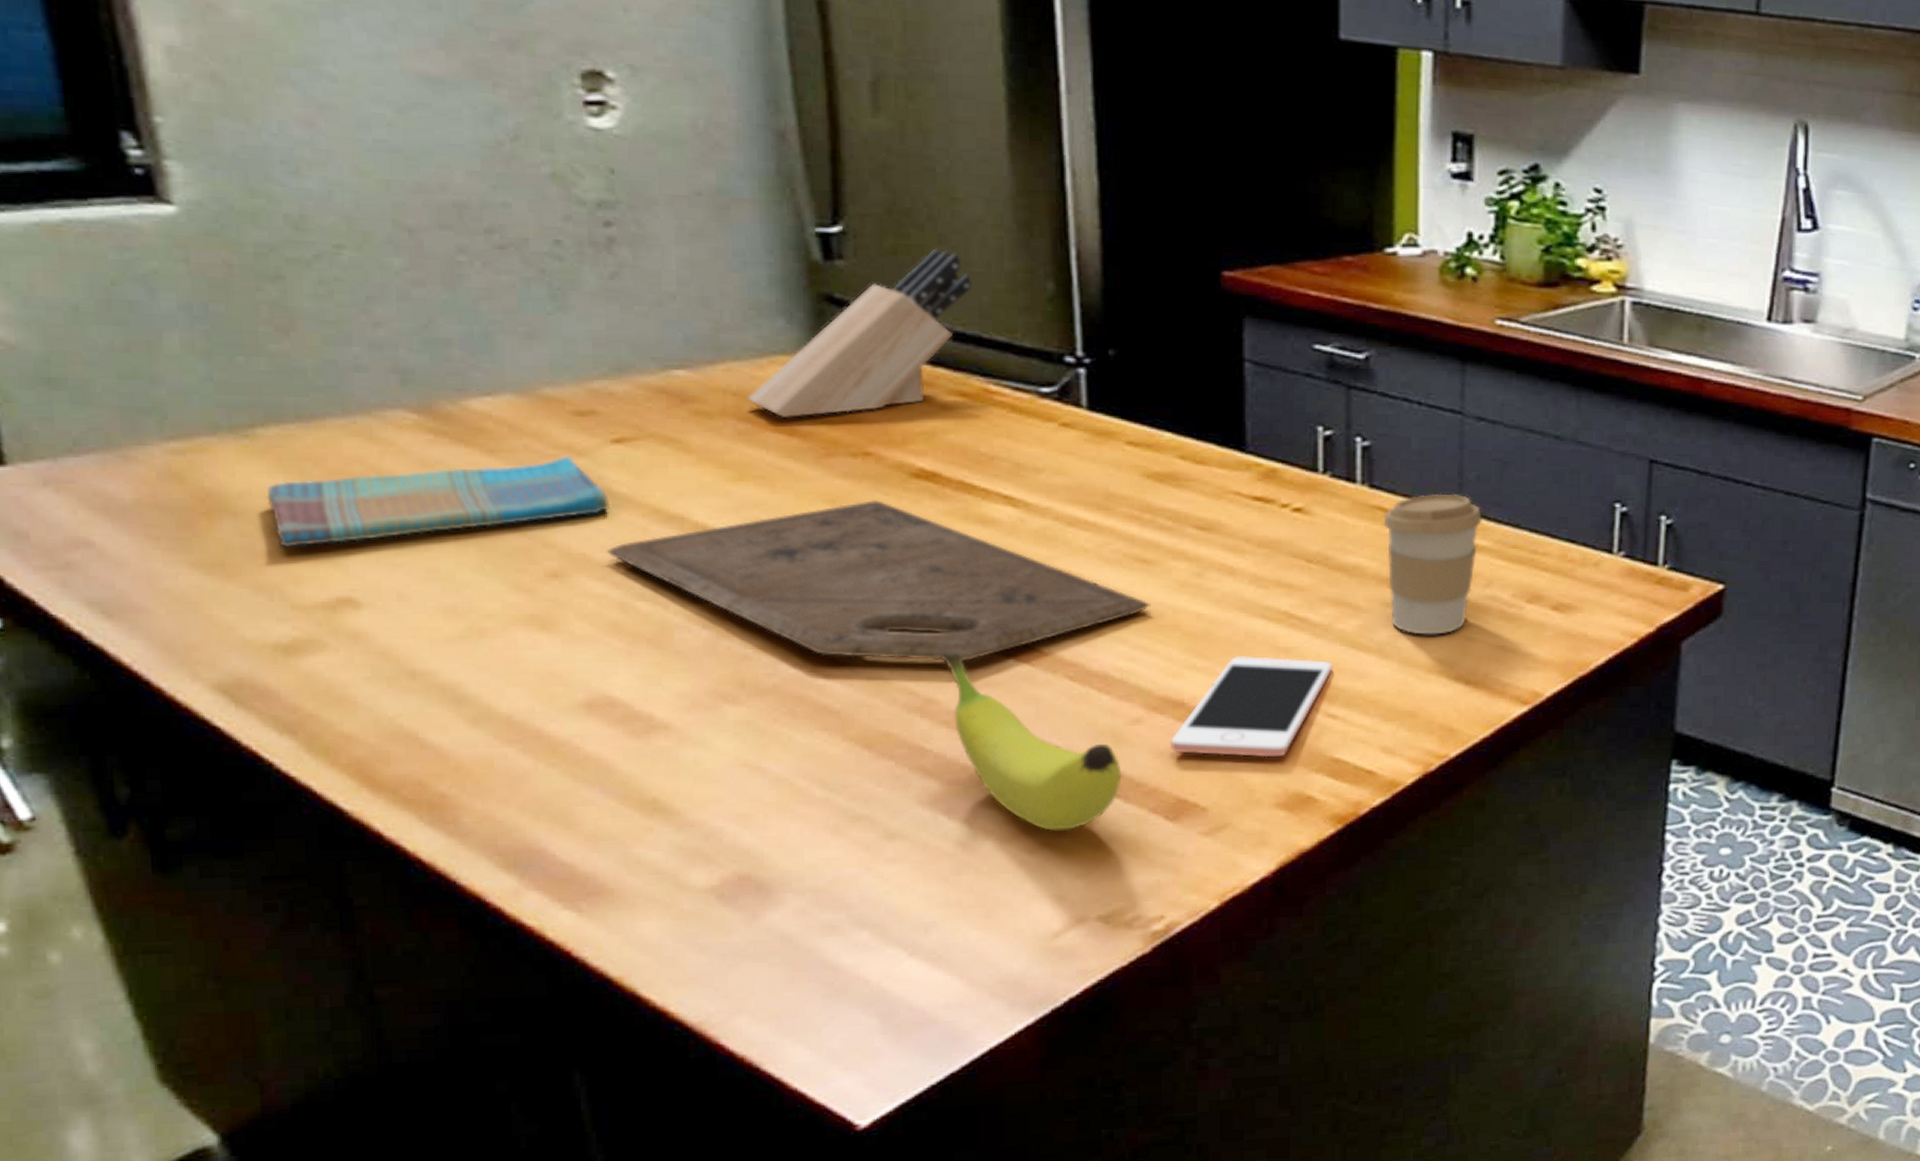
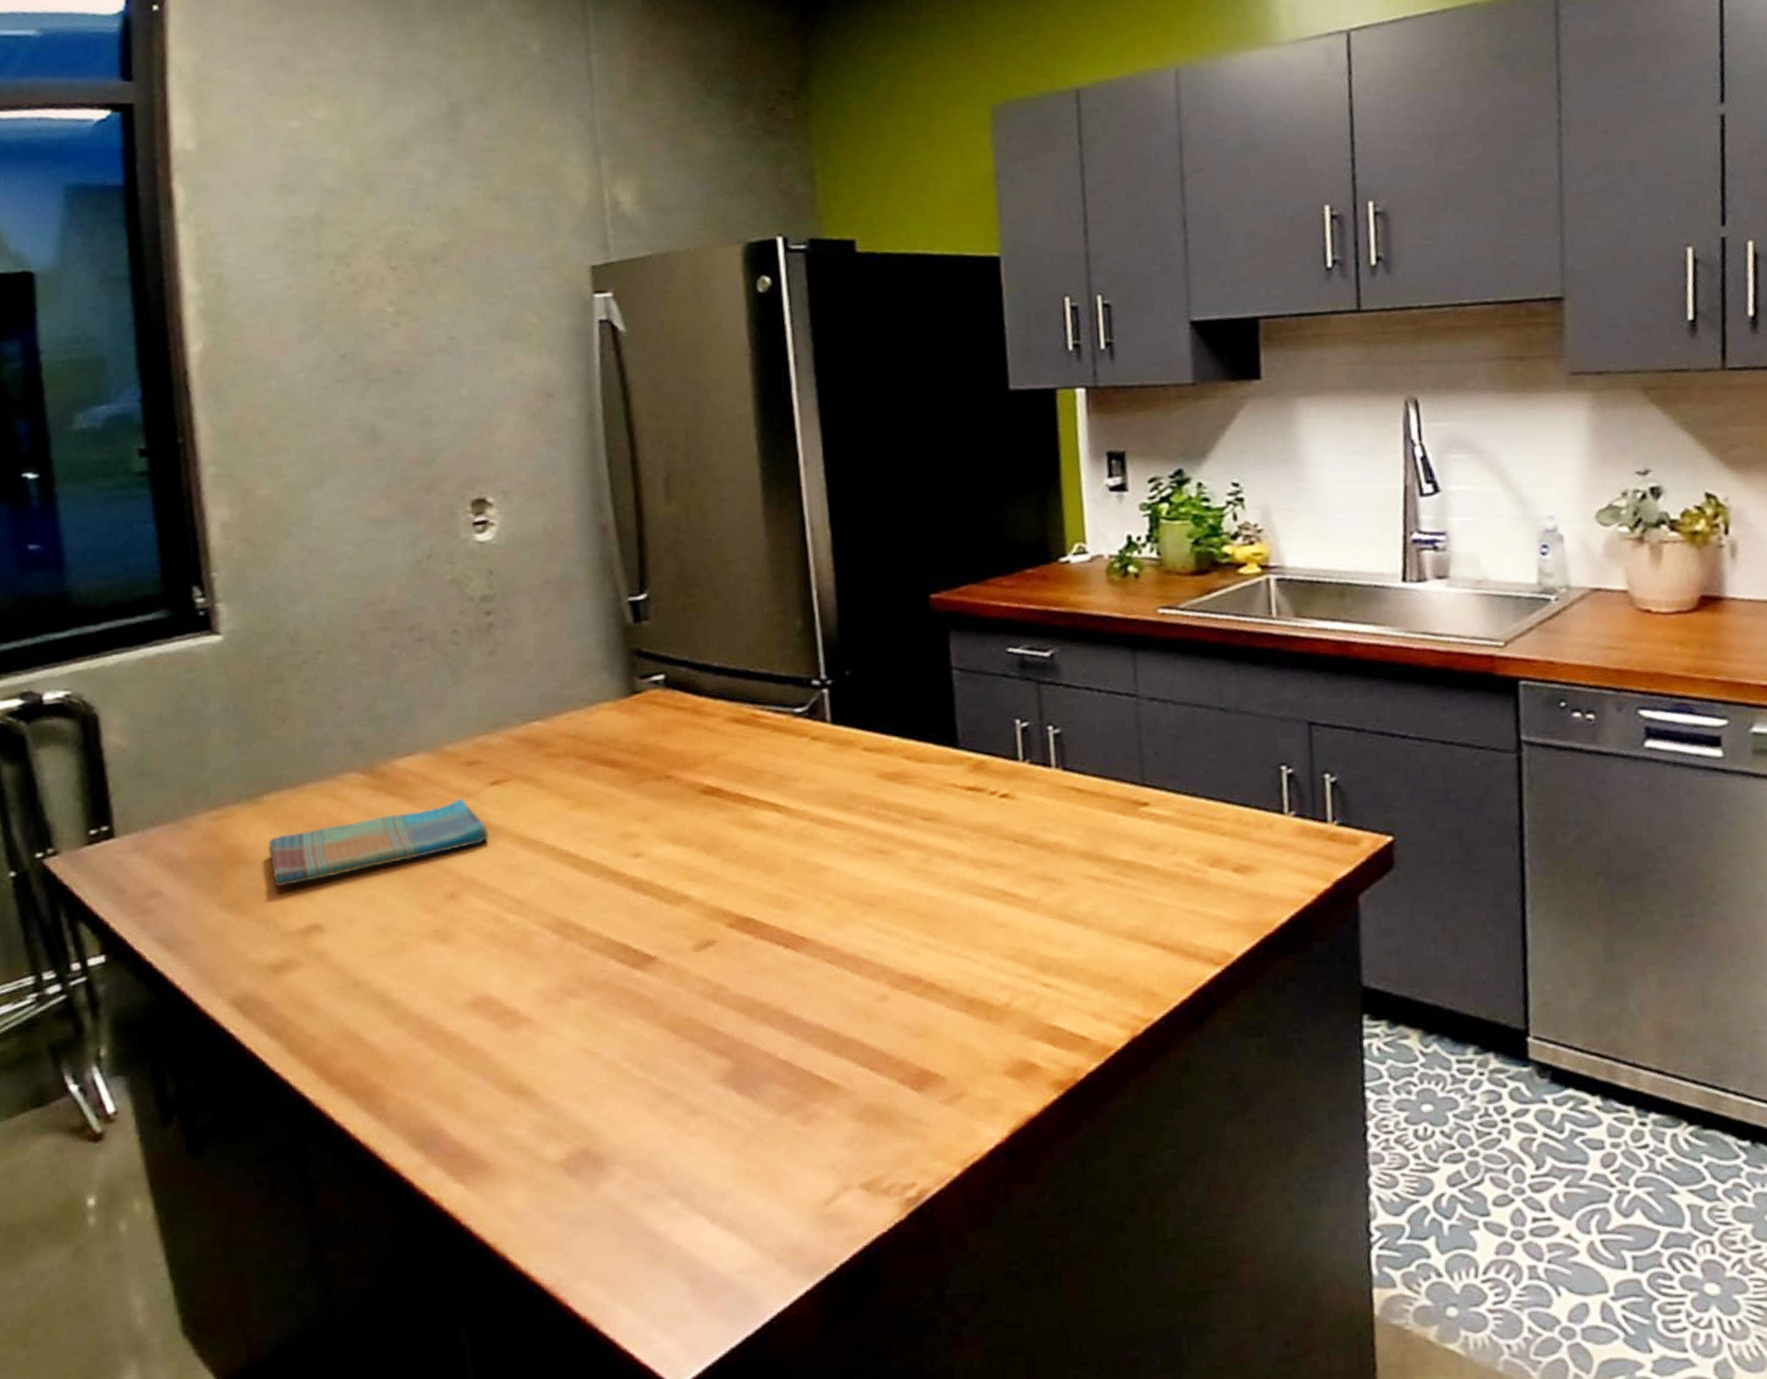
cutting board: present [606,500,1152,661] -> none [486,815,890,952]
knife block: present [747,248,972,418] -> none [582,603,741,753]
fruit: present [942,651,1122,831] -> none [728,942,874,1103]
cell phone: present [1171,656,1334,758] -> none [912,933,1045,1028]
coffee cup: present [1383,493,1483,635] -> none [1077,769,1164,904]

